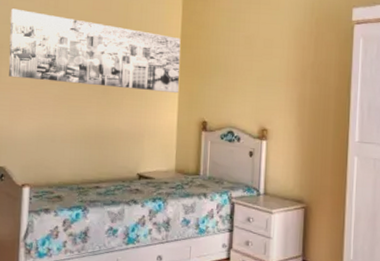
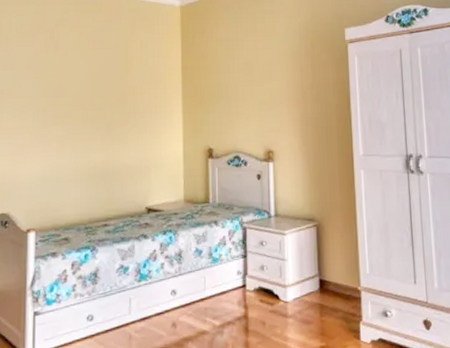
wall art: present [9,8,181,93] -> none [10,54,183,124]

